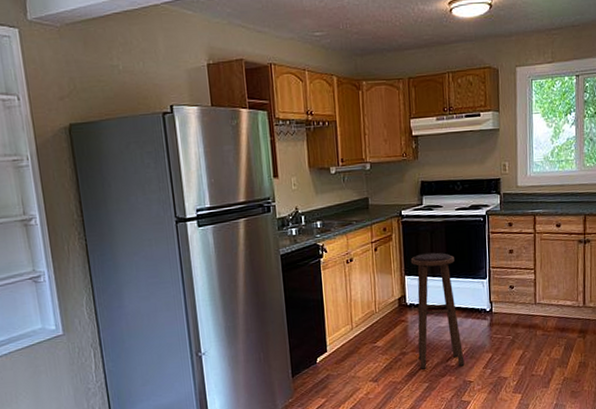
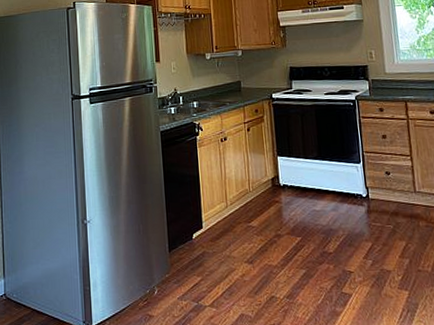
stool: present [410,252,465,369] -> none [282,134,343,254]

